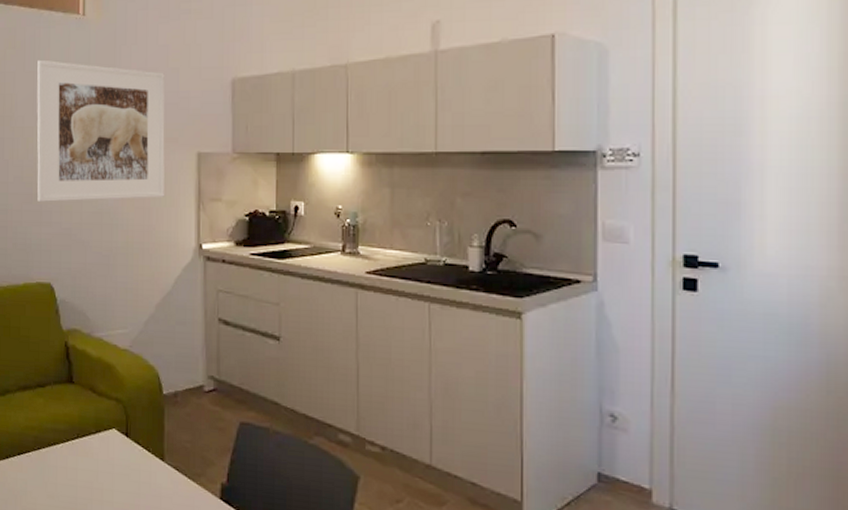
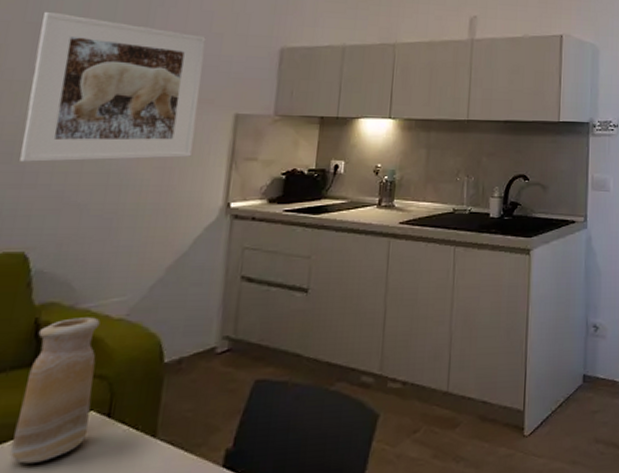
vase: none [62,344,113,466] -> present [10,317,101,464]

